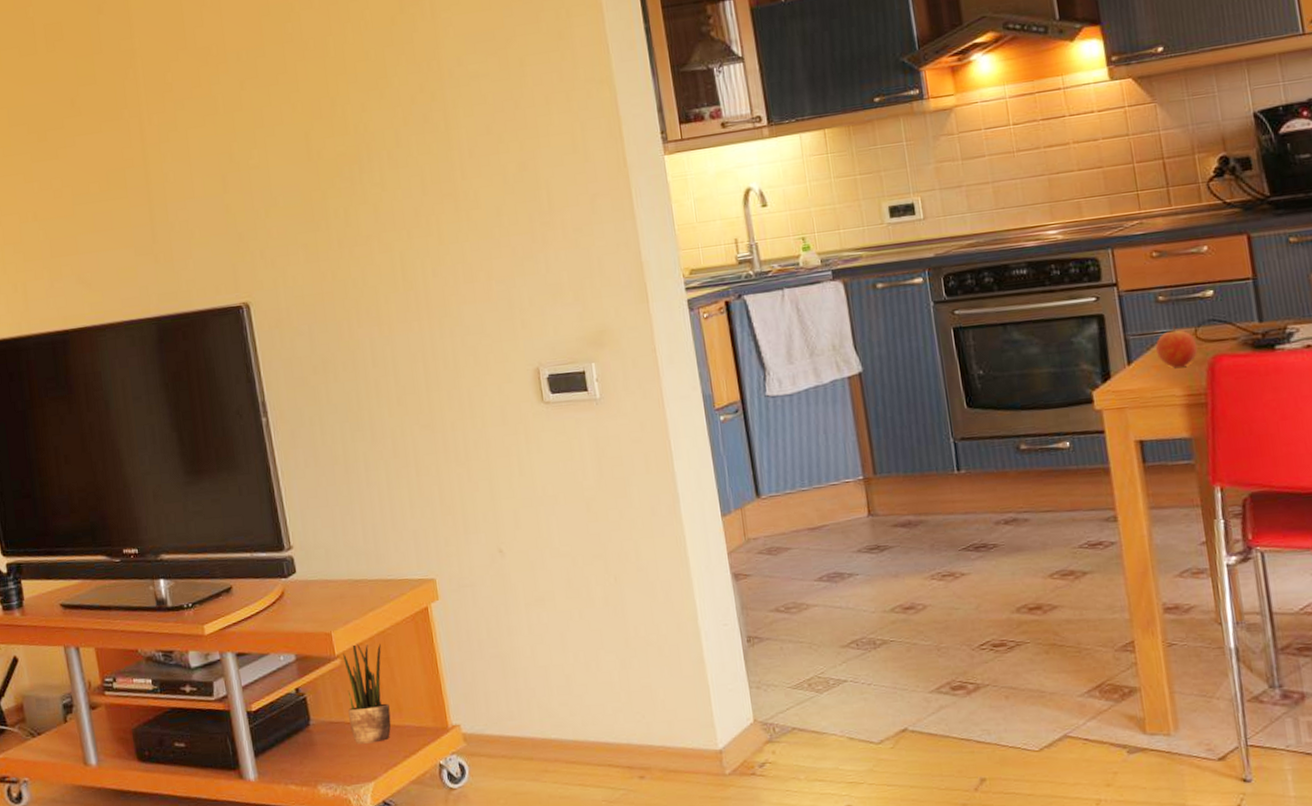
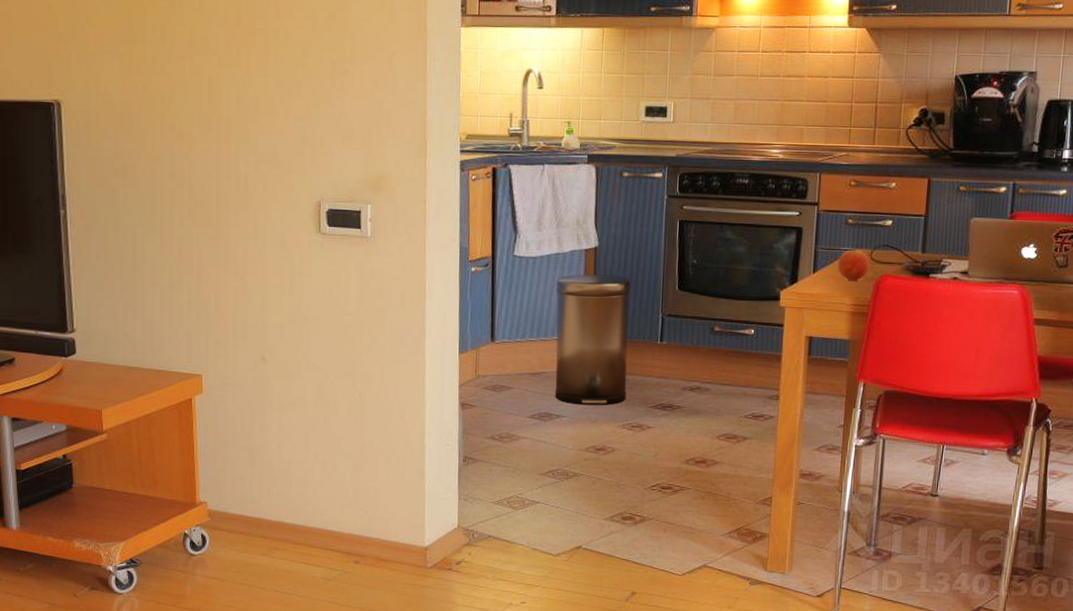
potted plant: present [343,643,391,744] -> none [109,422,146,509]
pedal bin: none [820,401,929,559] -> present [555,274,631,406]

